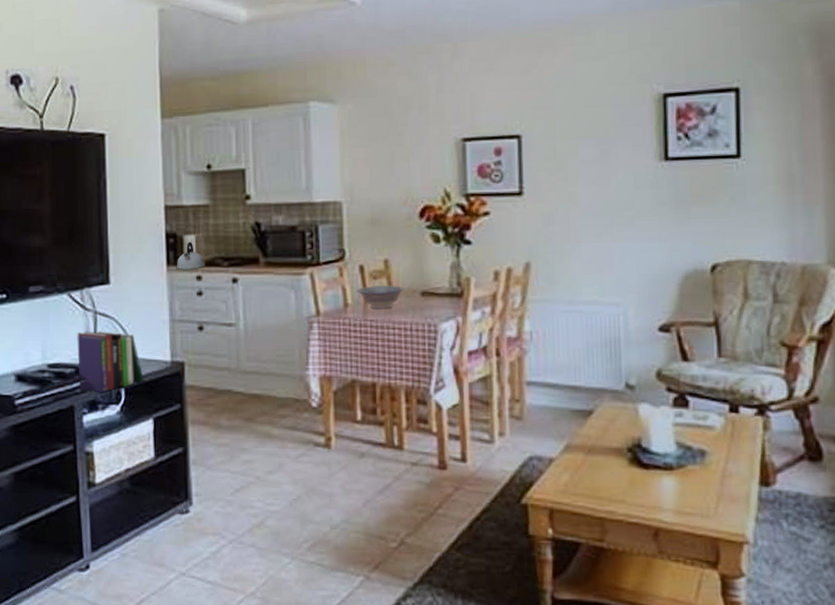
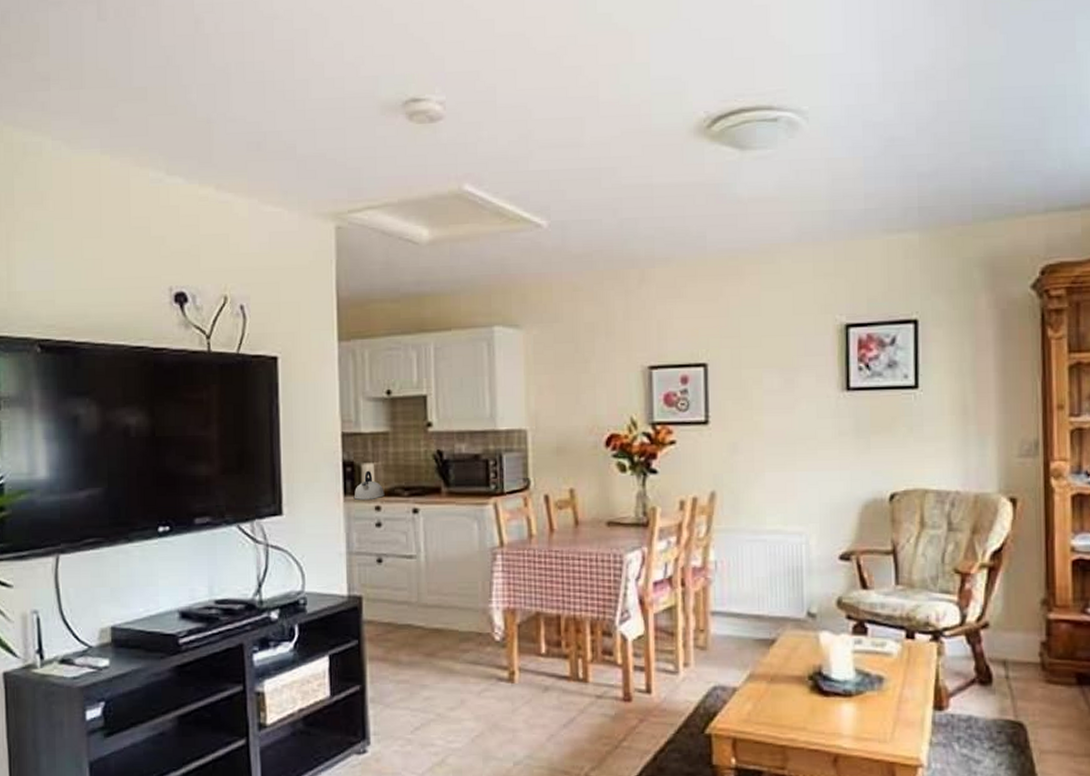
books: present [77,331,144,393] -> none [247,564,319,630]
bowl: present [357,285,405,310] -> none [541,515,590,540]

